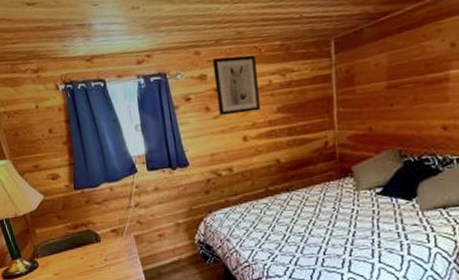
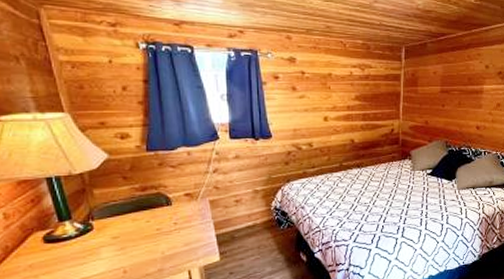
wall art: present [212,55,260,116] -> none [302,45,342,96]

